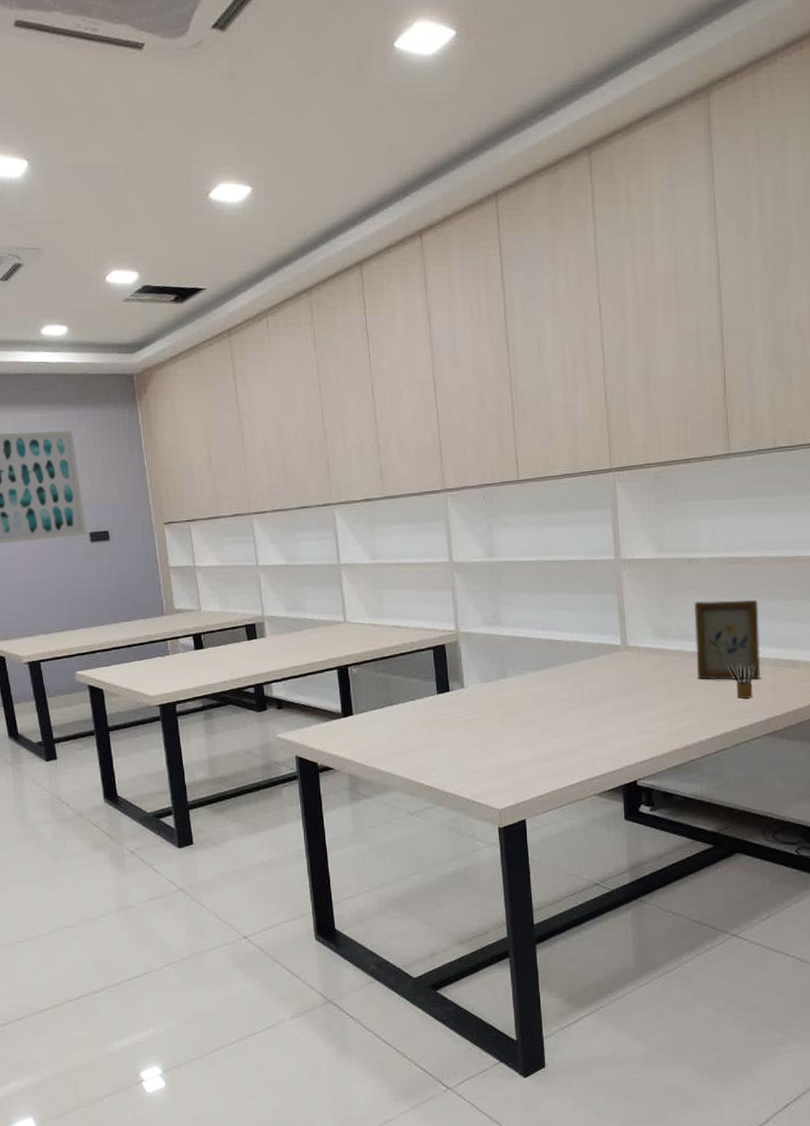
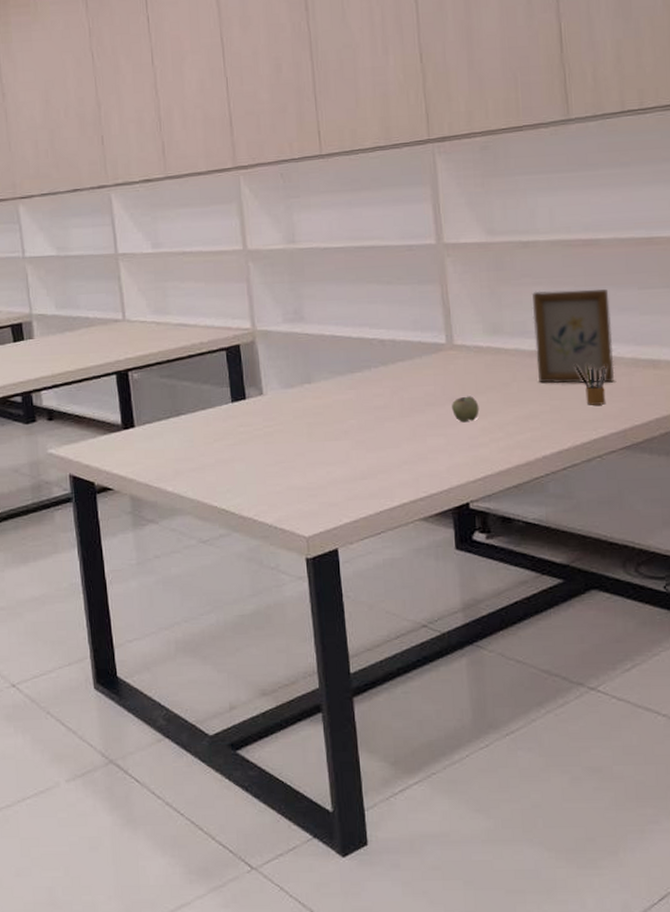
apple: none [624,690,648,713] -> present [452,396,479,423]

